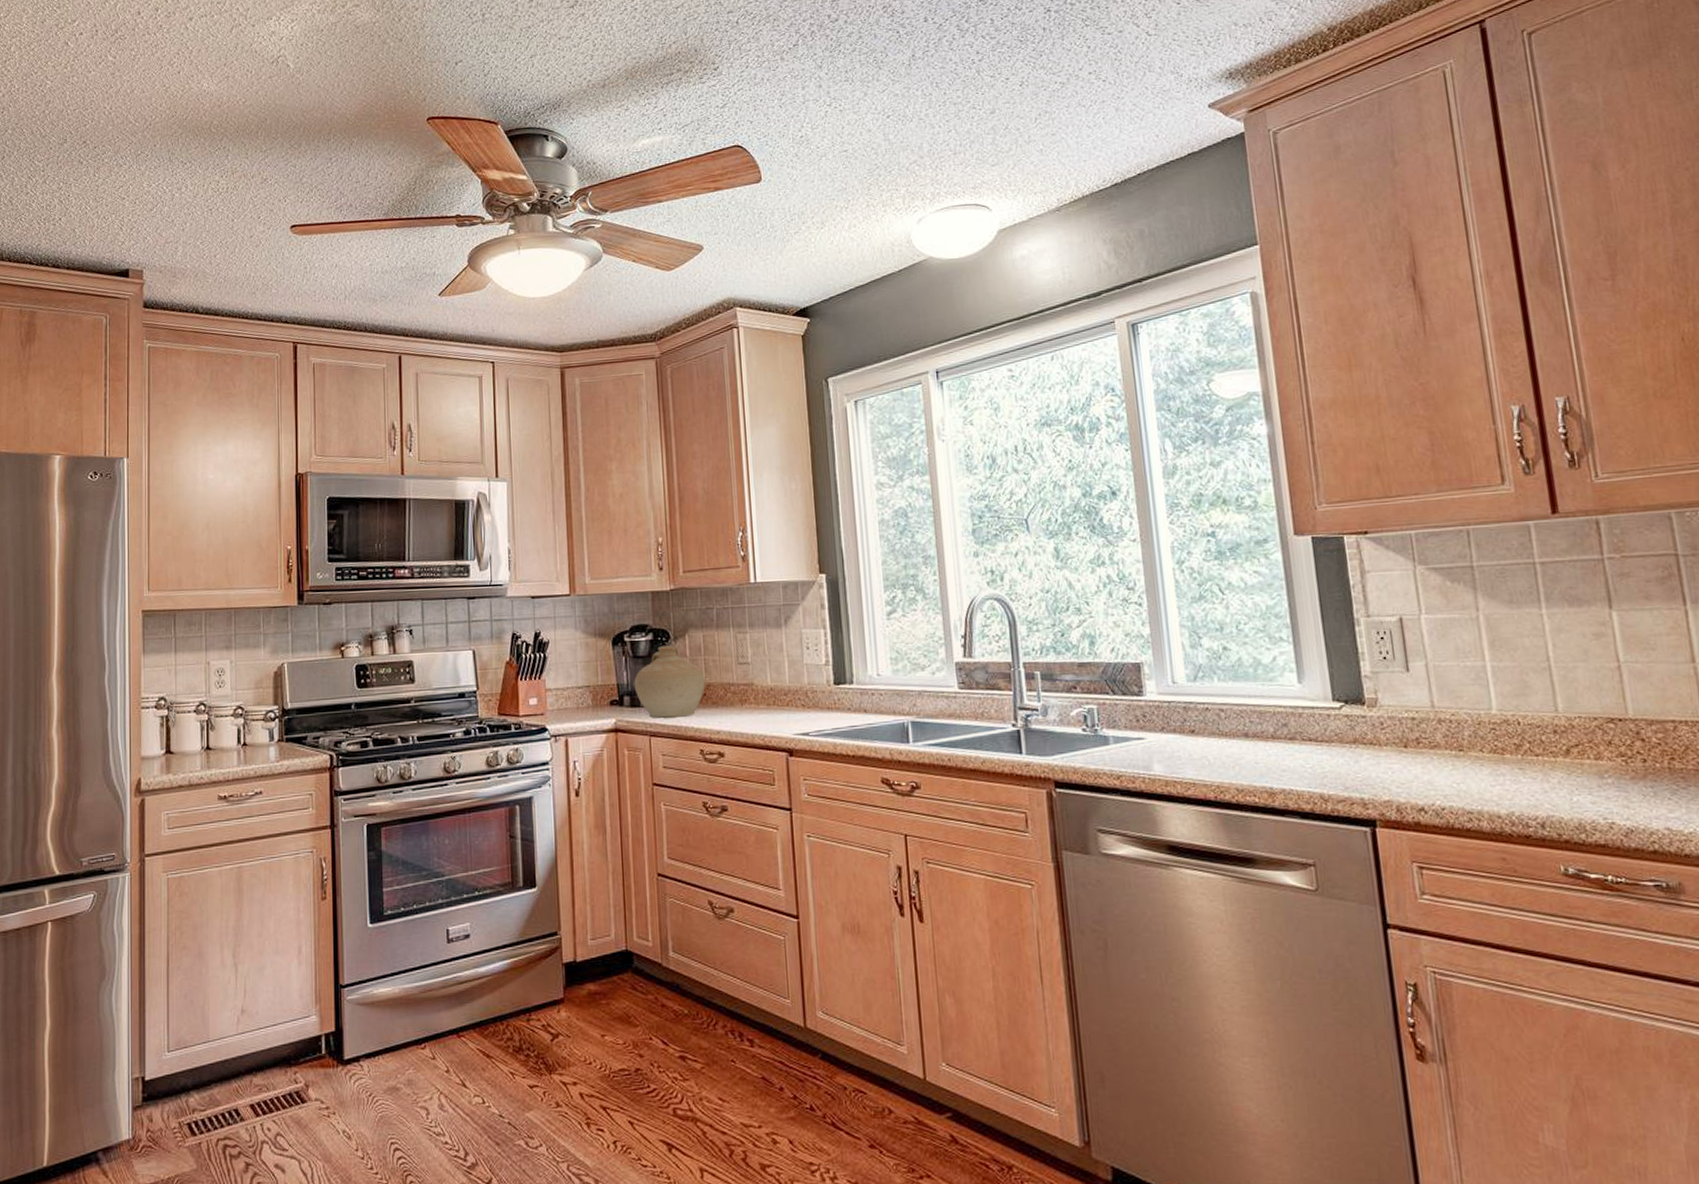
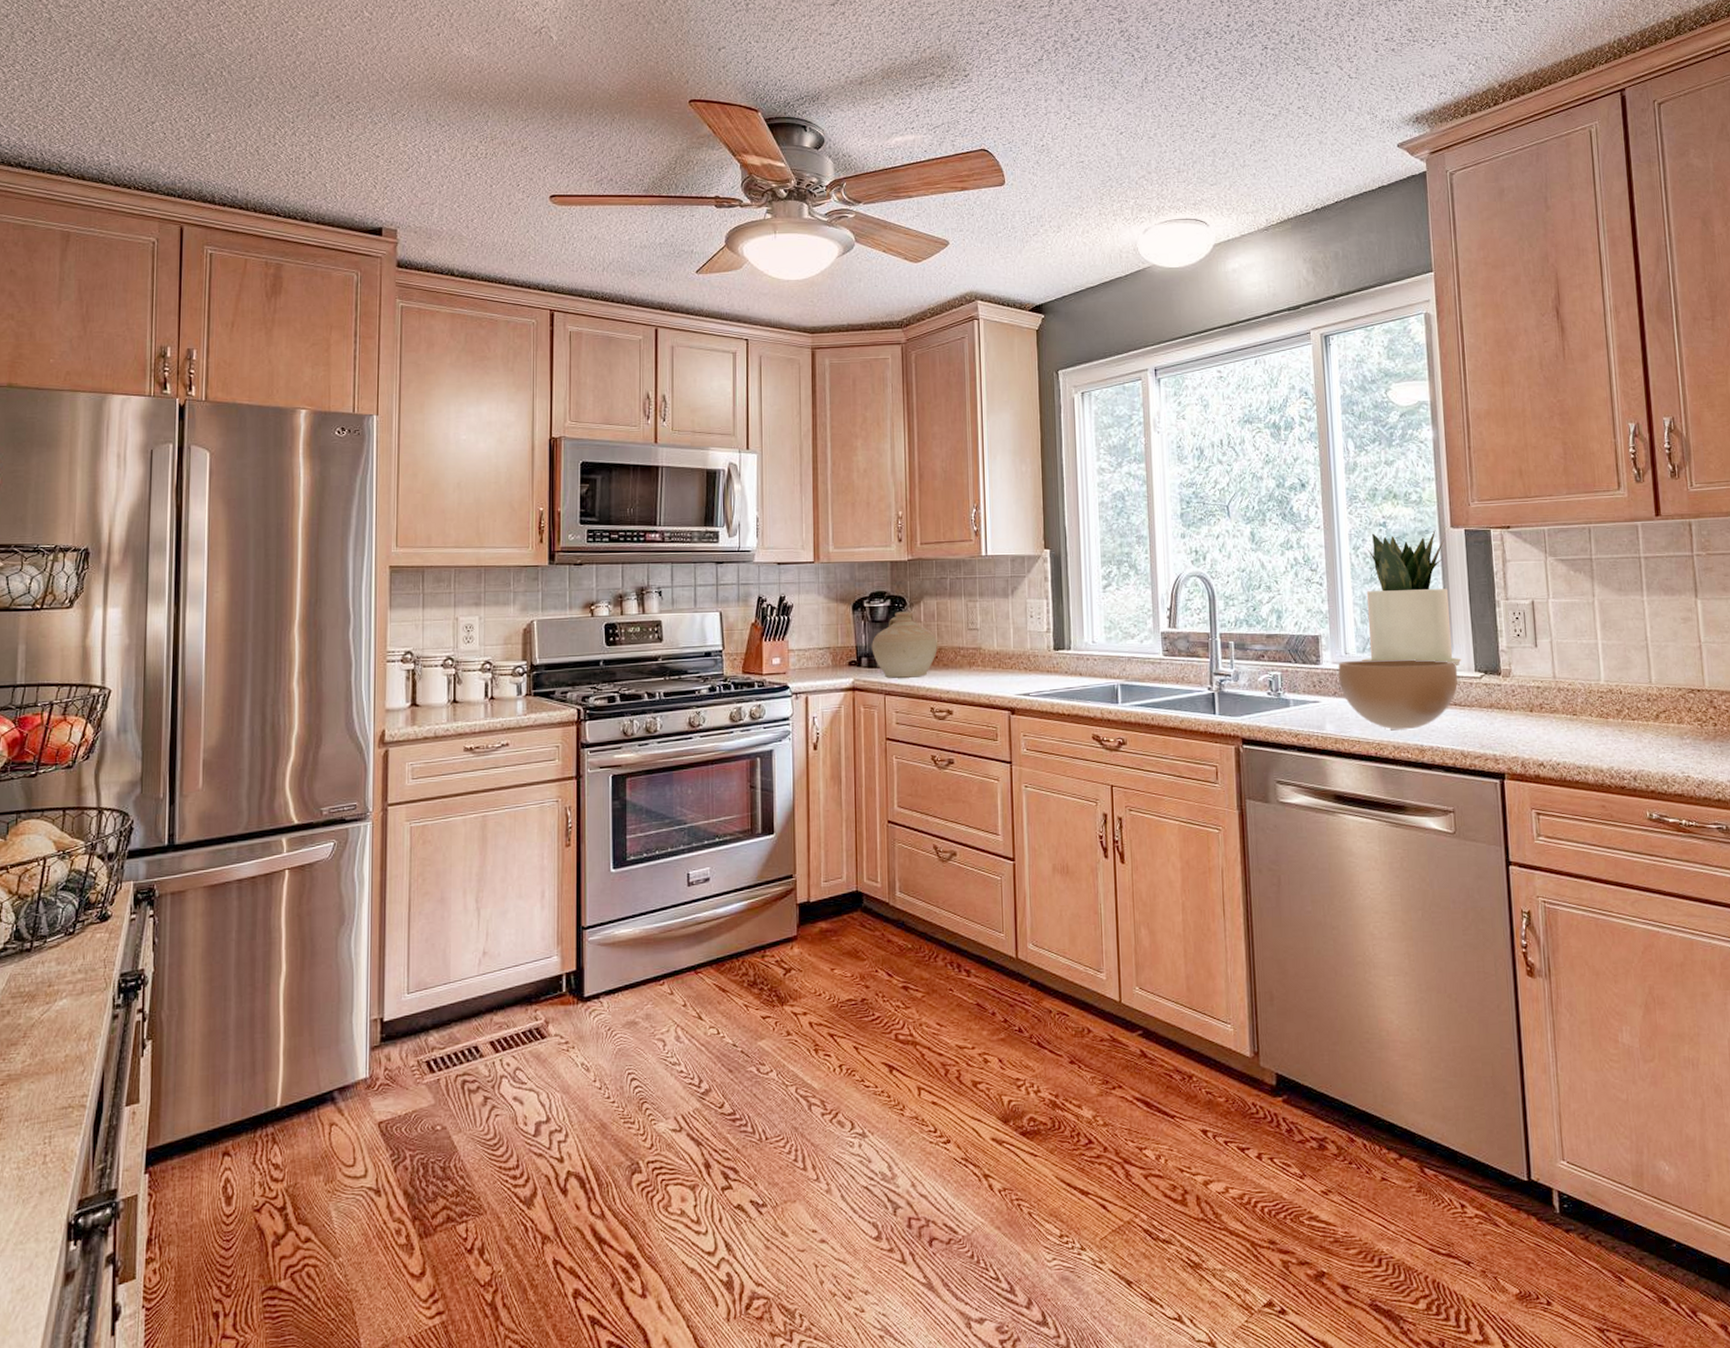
bowl: none [1165,688,1313,771] -> present [1338,659,1458,731]
planter: none [1193,539,1316,696] -> present [1362,530,1462,667]

